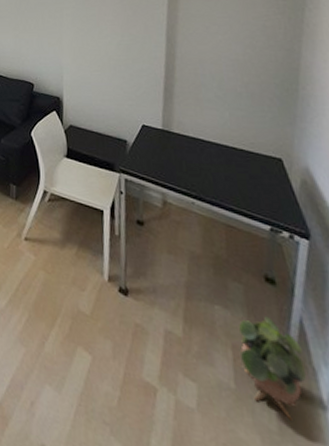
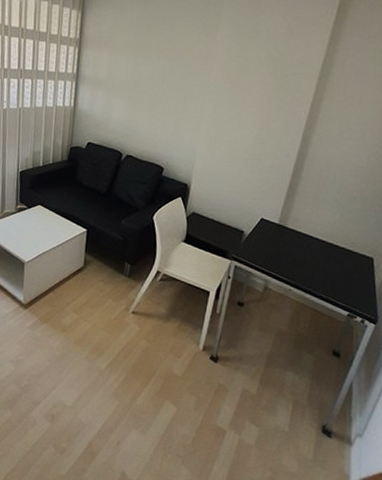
potted plant: present [239,316,306,421] -> none [298,380,346,452]

